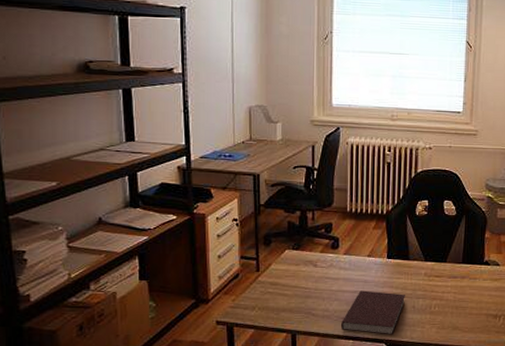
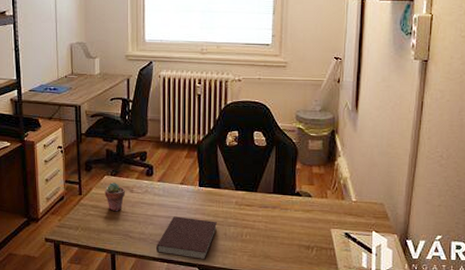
potted succulent: none [285,257,308,289] -> present [104,183,125,212]

